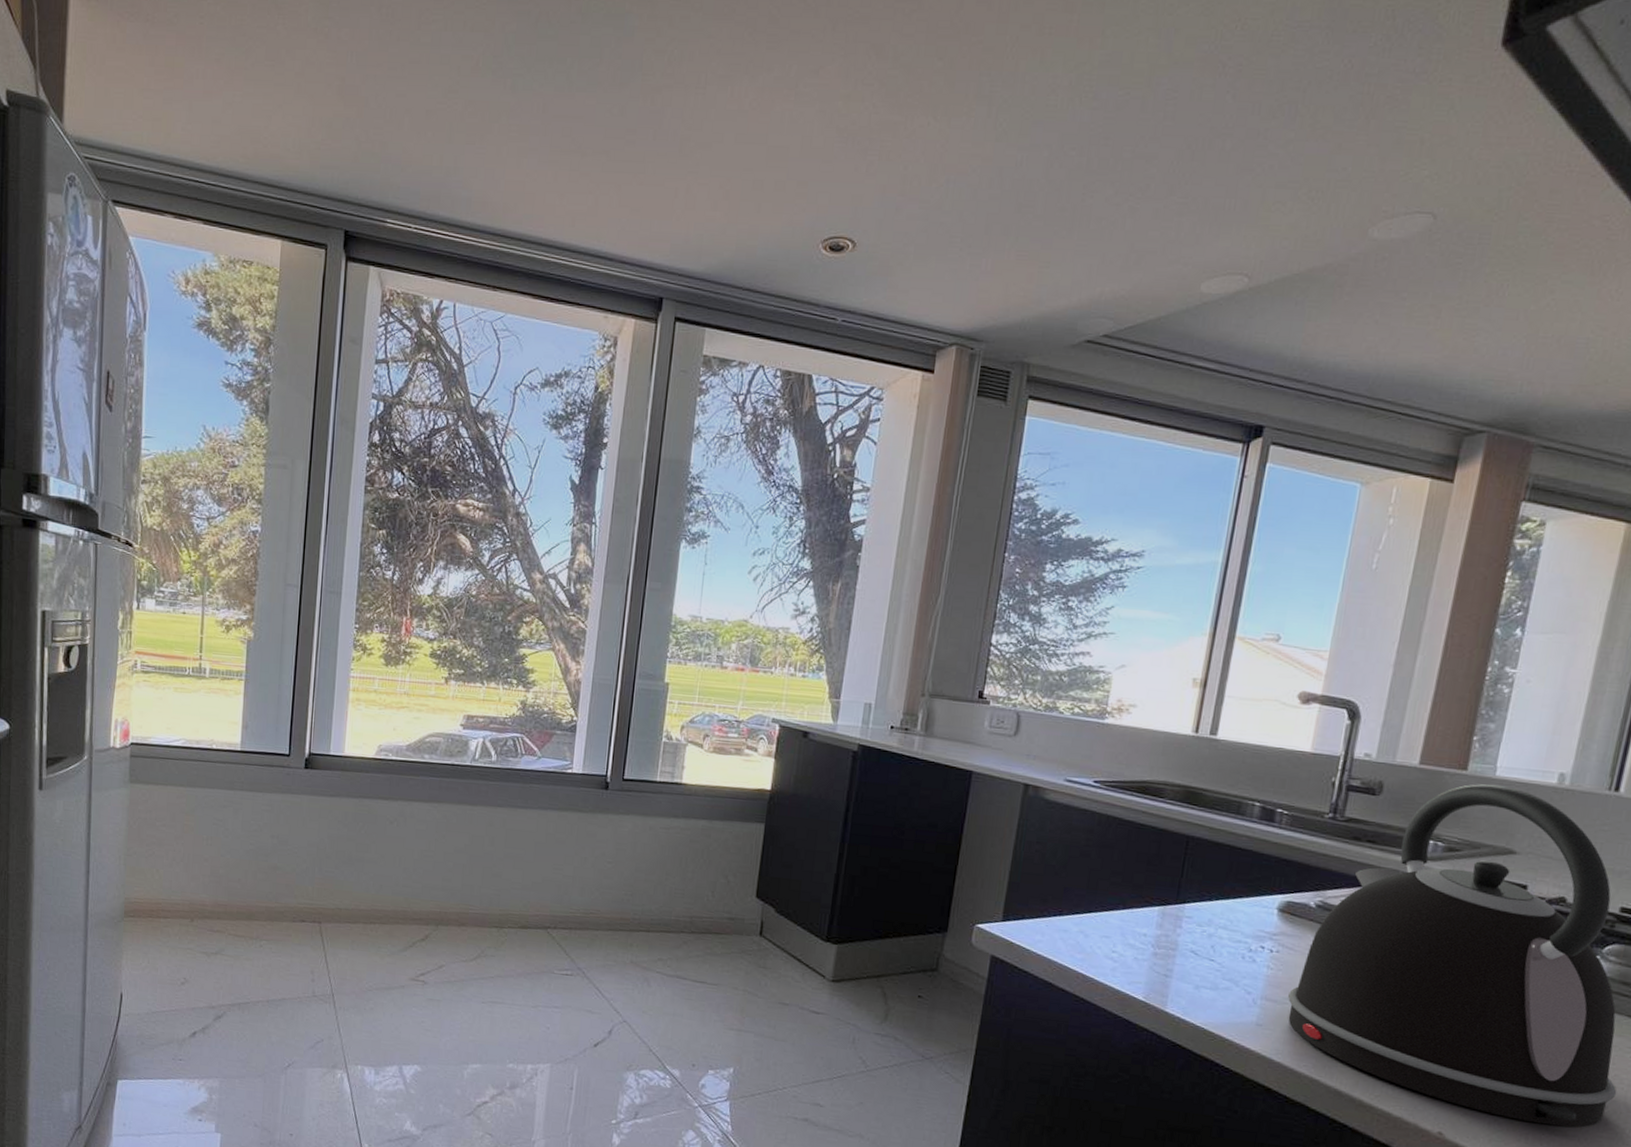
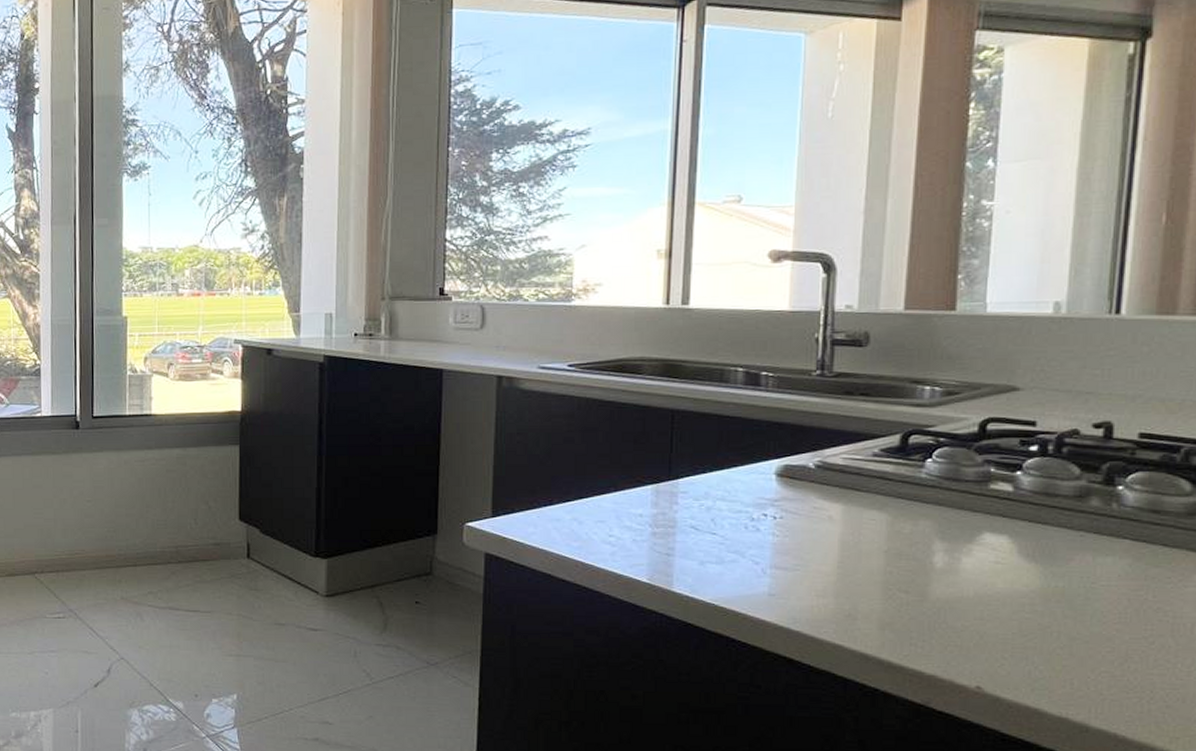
kettle: present [1288,784,1617,1127] -> none [799,321,1162,668]

